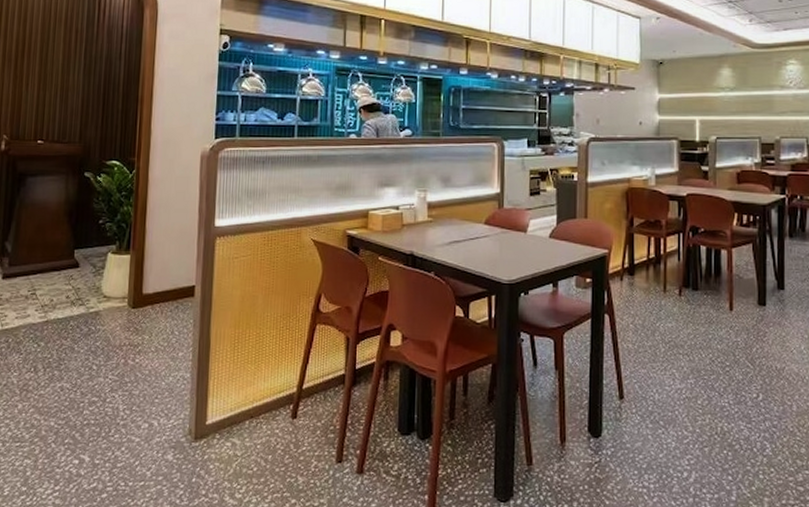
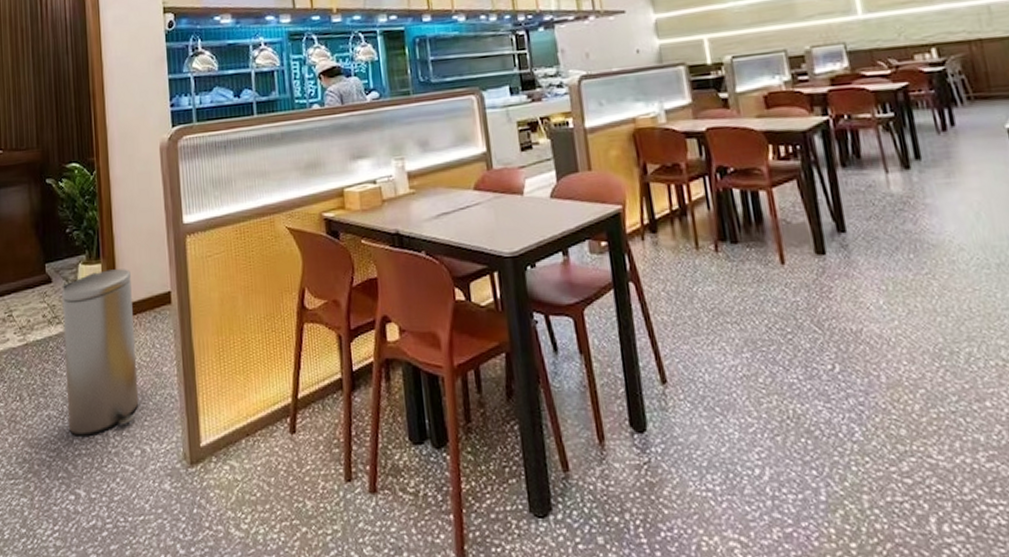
pedal bin: none [80,261,158,409] -> present [62,269,139,438]

